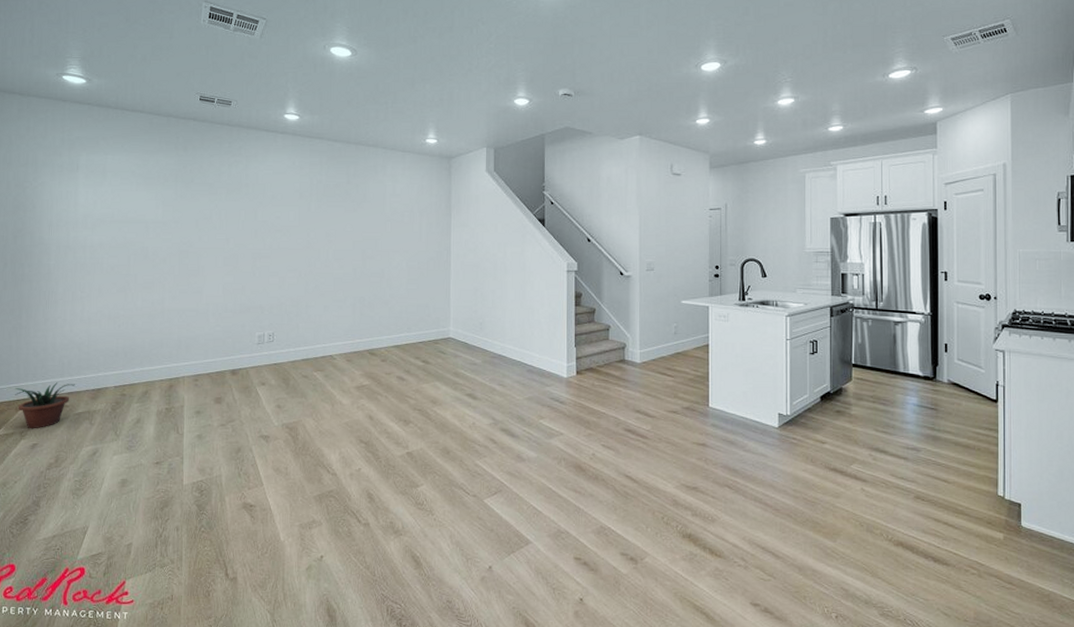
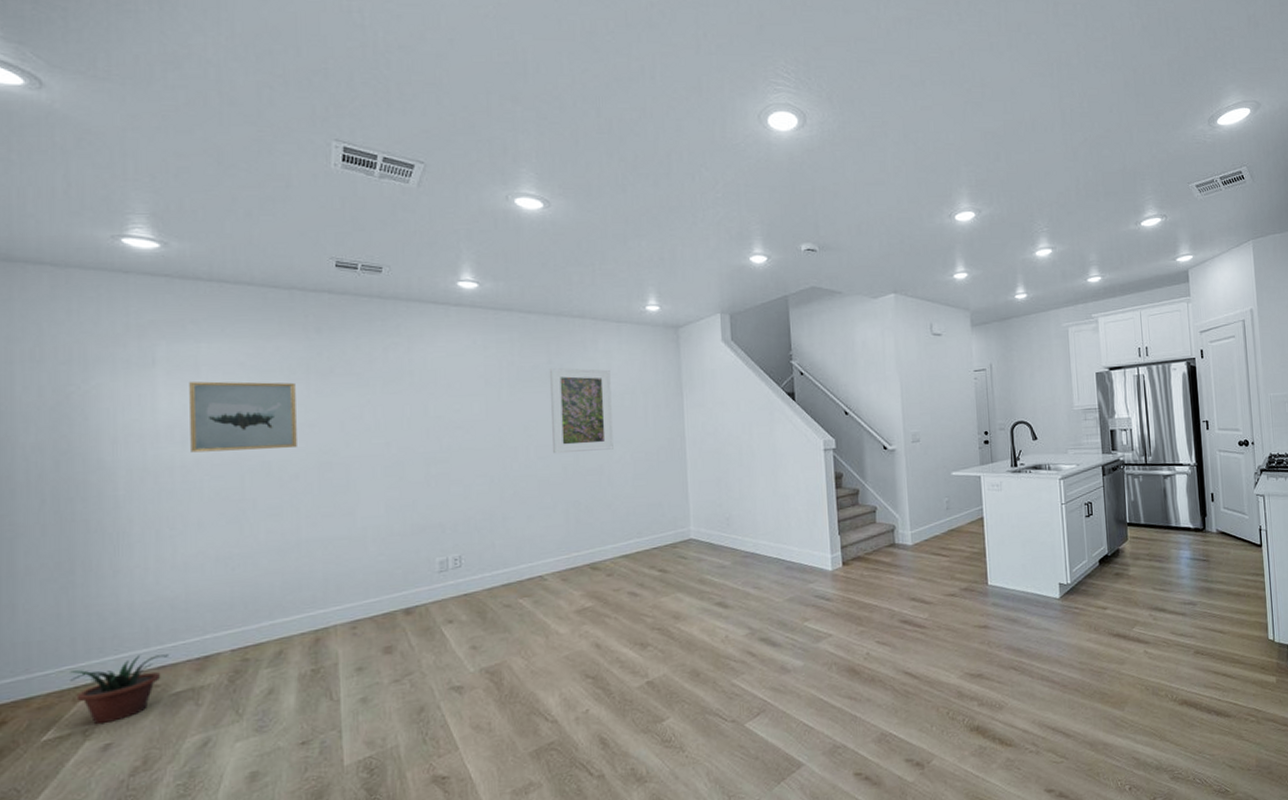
wall art: none [97,184,167,238] -> present [189,381,297,453]
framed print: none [347,186,395,258] -> present [550,367,613,454]

